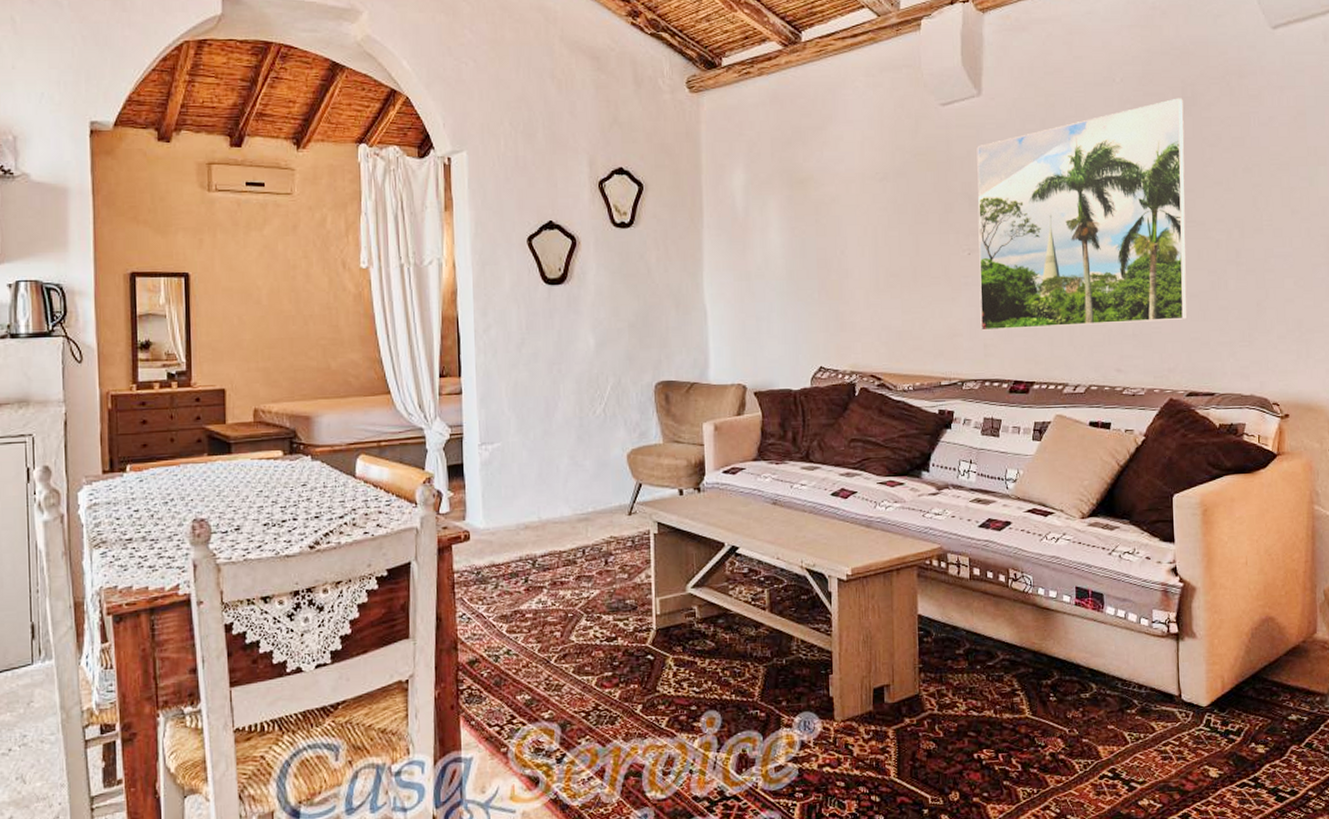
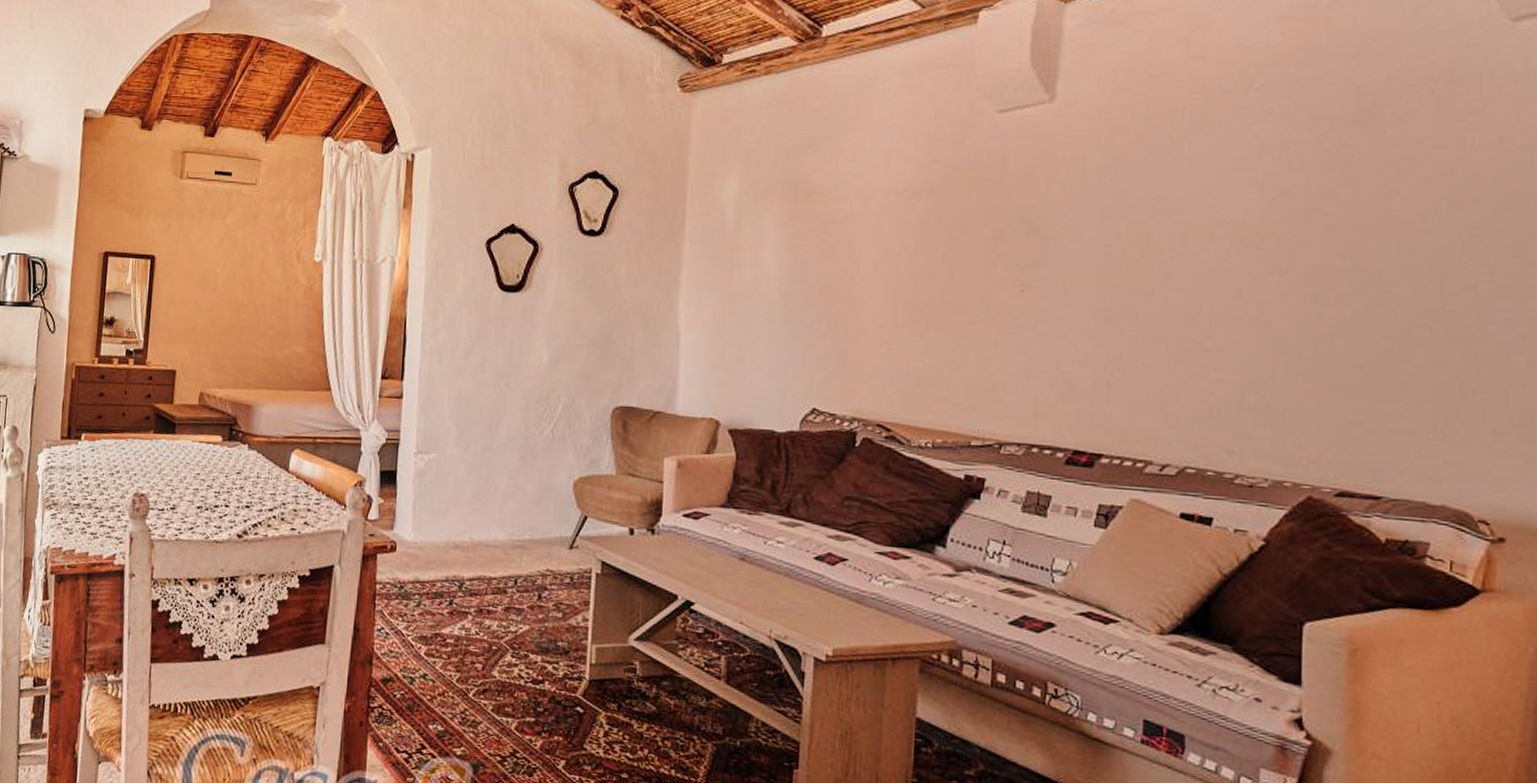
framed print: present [976,98,1188,331] -> none [1031,109,1357,396]

